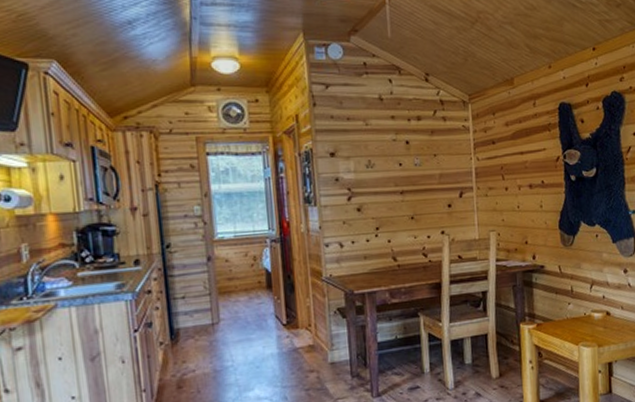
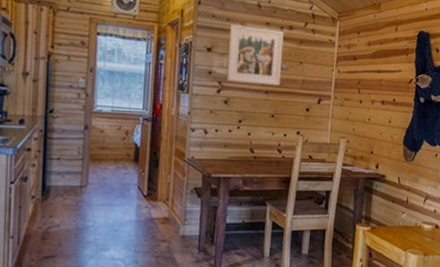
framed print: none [352,123,416,187] -> present [226,24,284,86]

